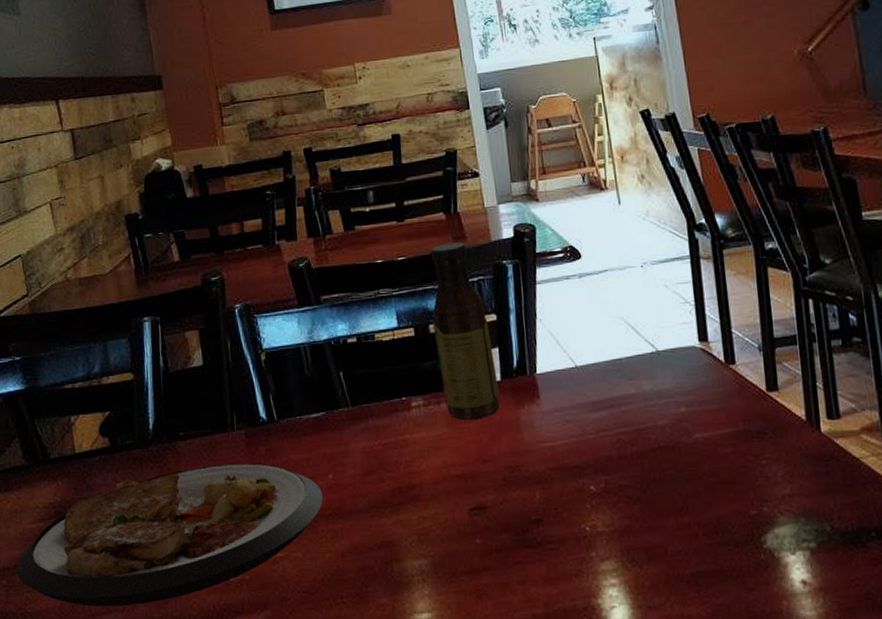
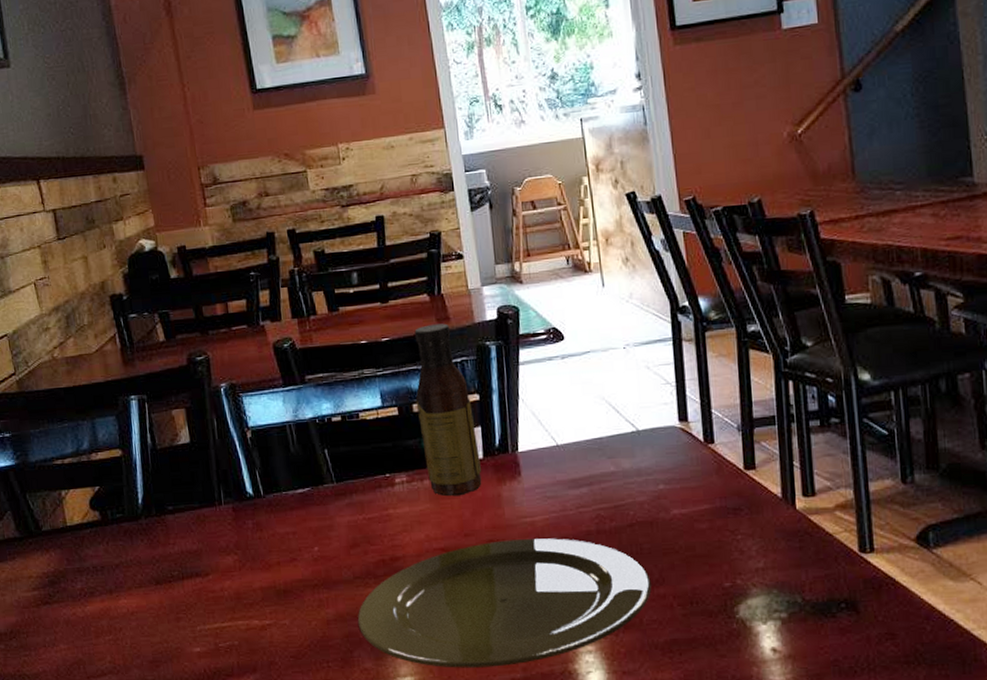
plate: present [16,463,323,607] -> none [13,536,309,670]
plate: none [372,464,675,604] -> present [357,538,651,668]

